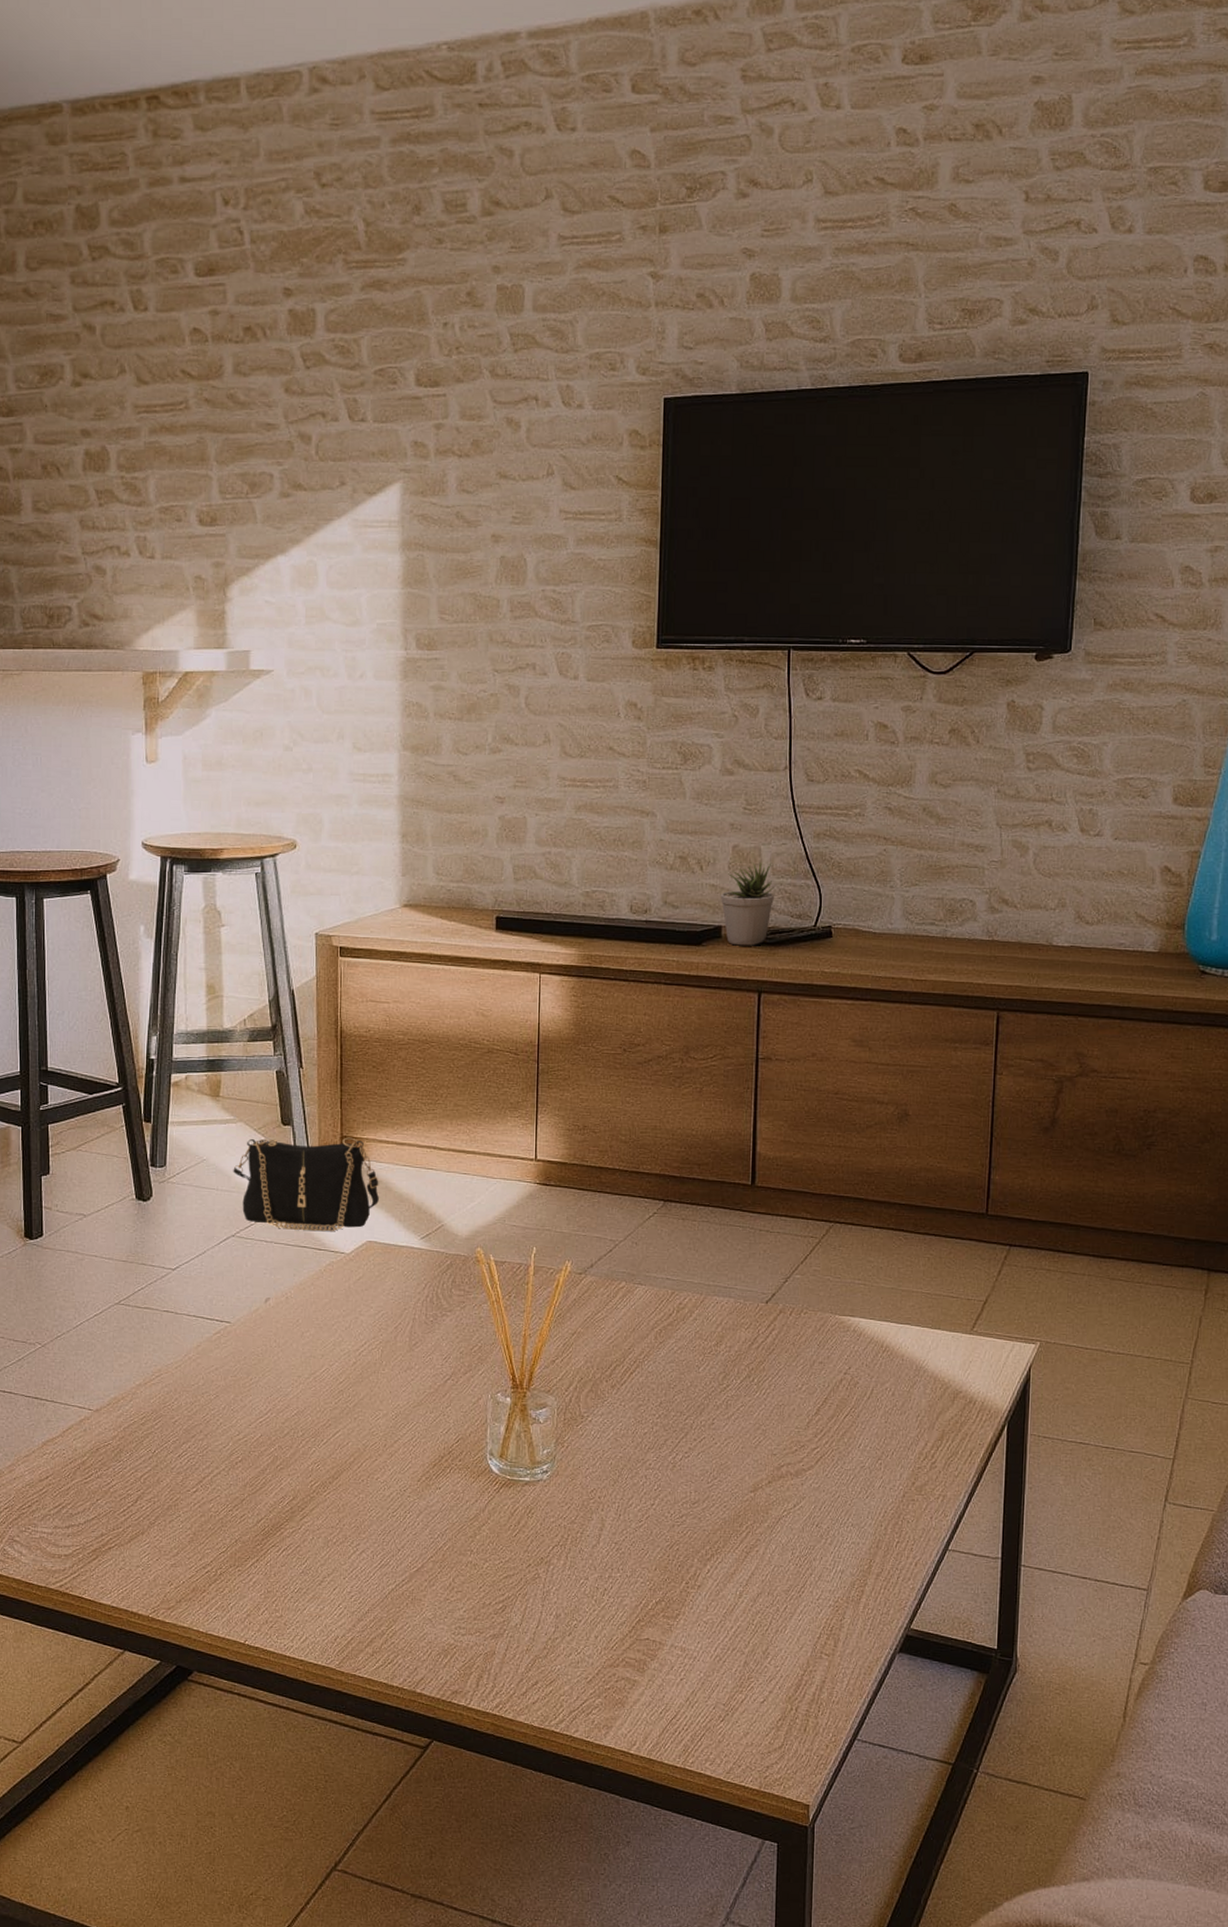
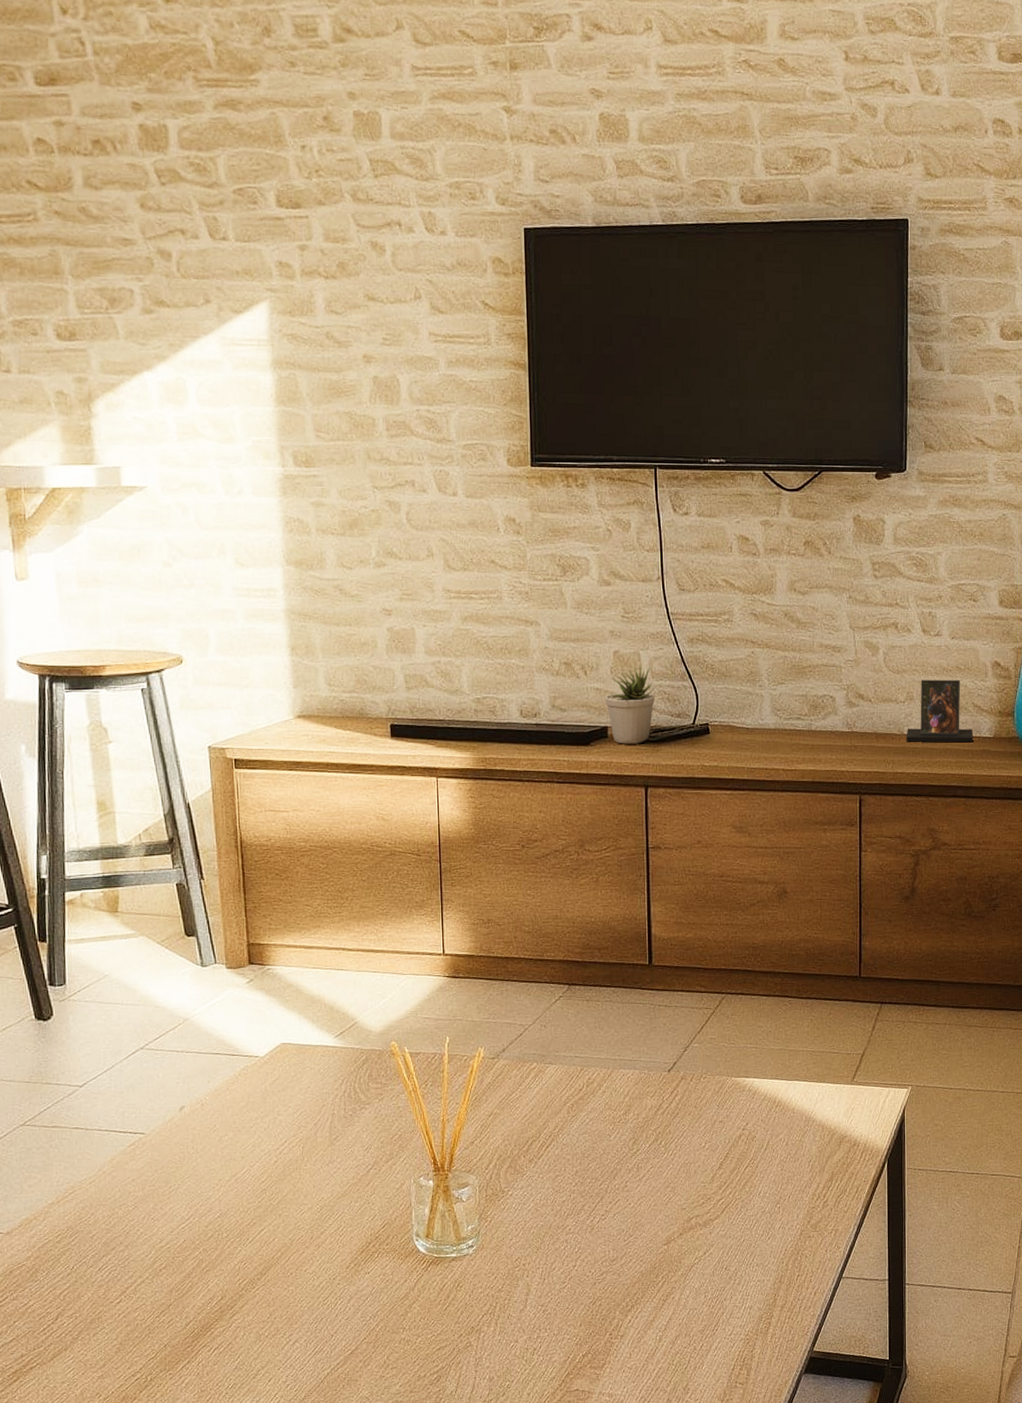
handbag: present [233,1137,379,1232] -> none [137,944,290,1038]
photo frame: none [1054,885,1135,957] -> present [906,679,974,743]

